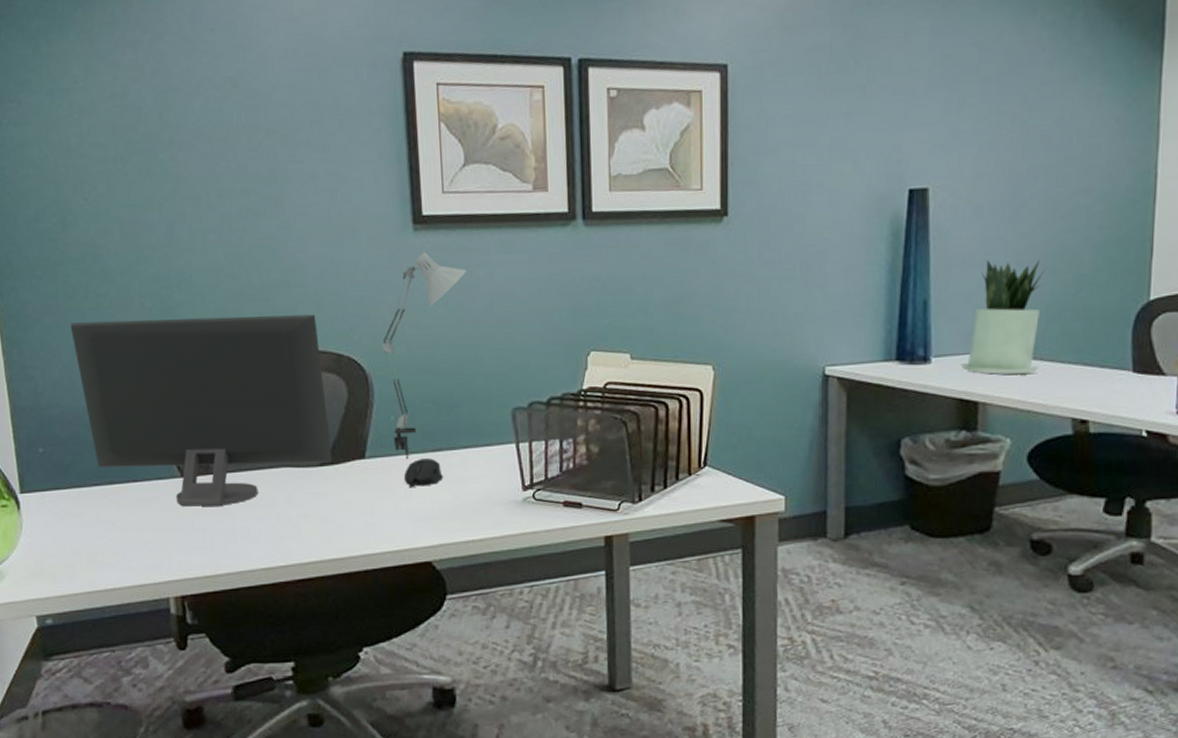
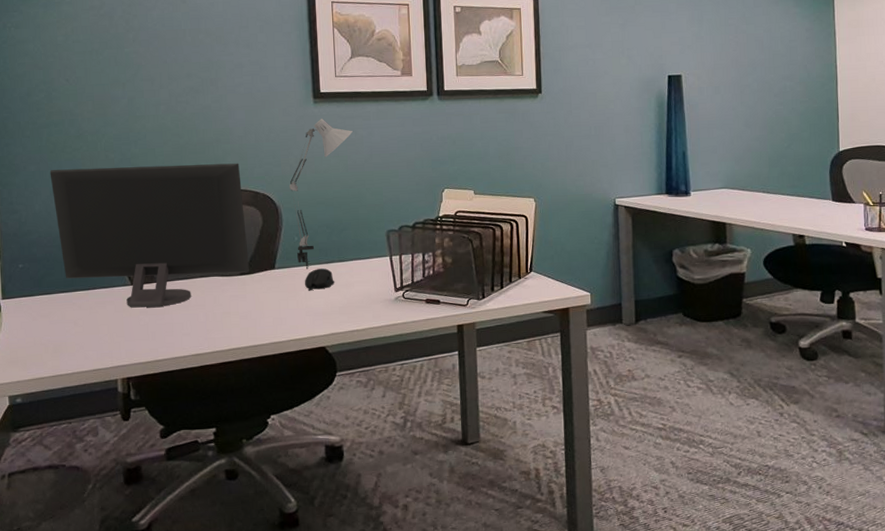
planter: present [961,259,1047,375] -> none [712,123,767,204]

